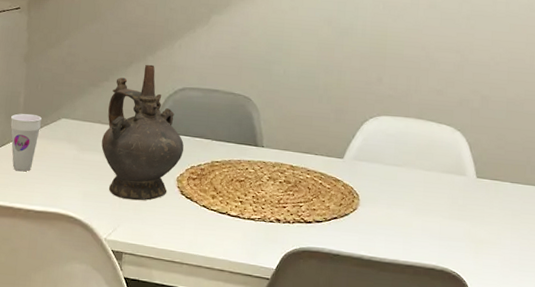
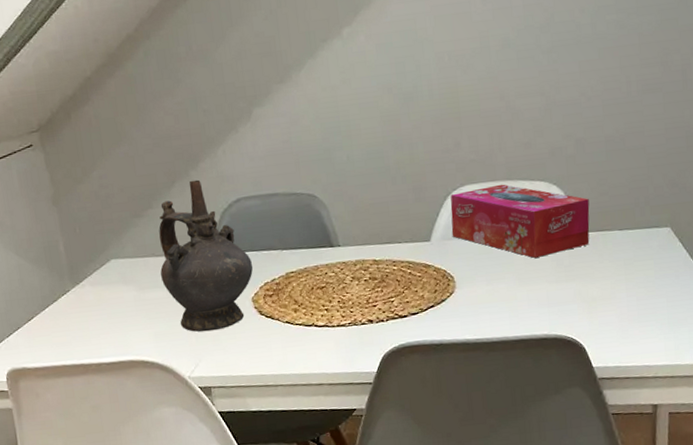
cup: present [10,113,42,172] -> none [55,261,92,326]
tissue box: none [363,121,487,193] -> present [450,184,590,258]

